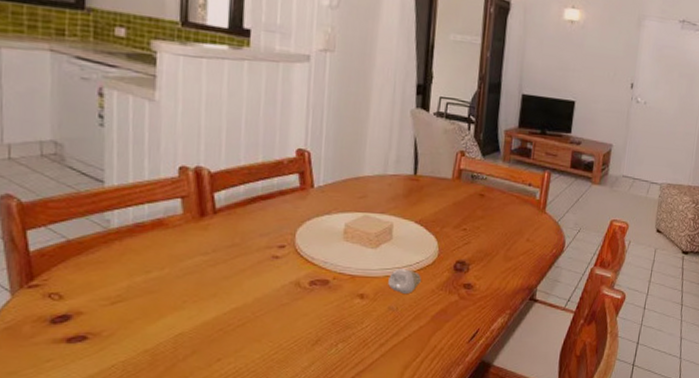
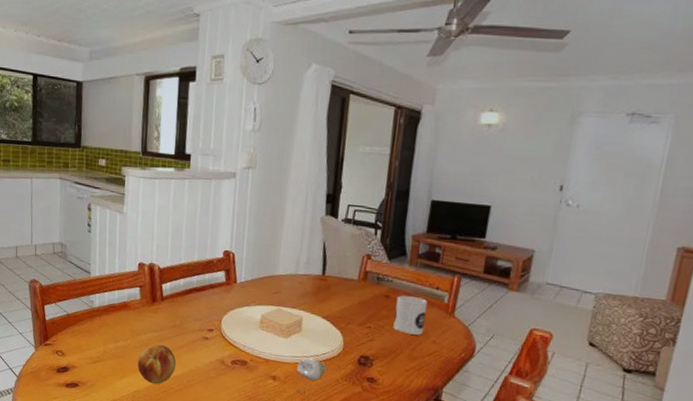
fruit: none [180,270,237,323] -> present [137,344,177,385]
mug: none [488,194,521,234] -> present [393,295,428,335]

